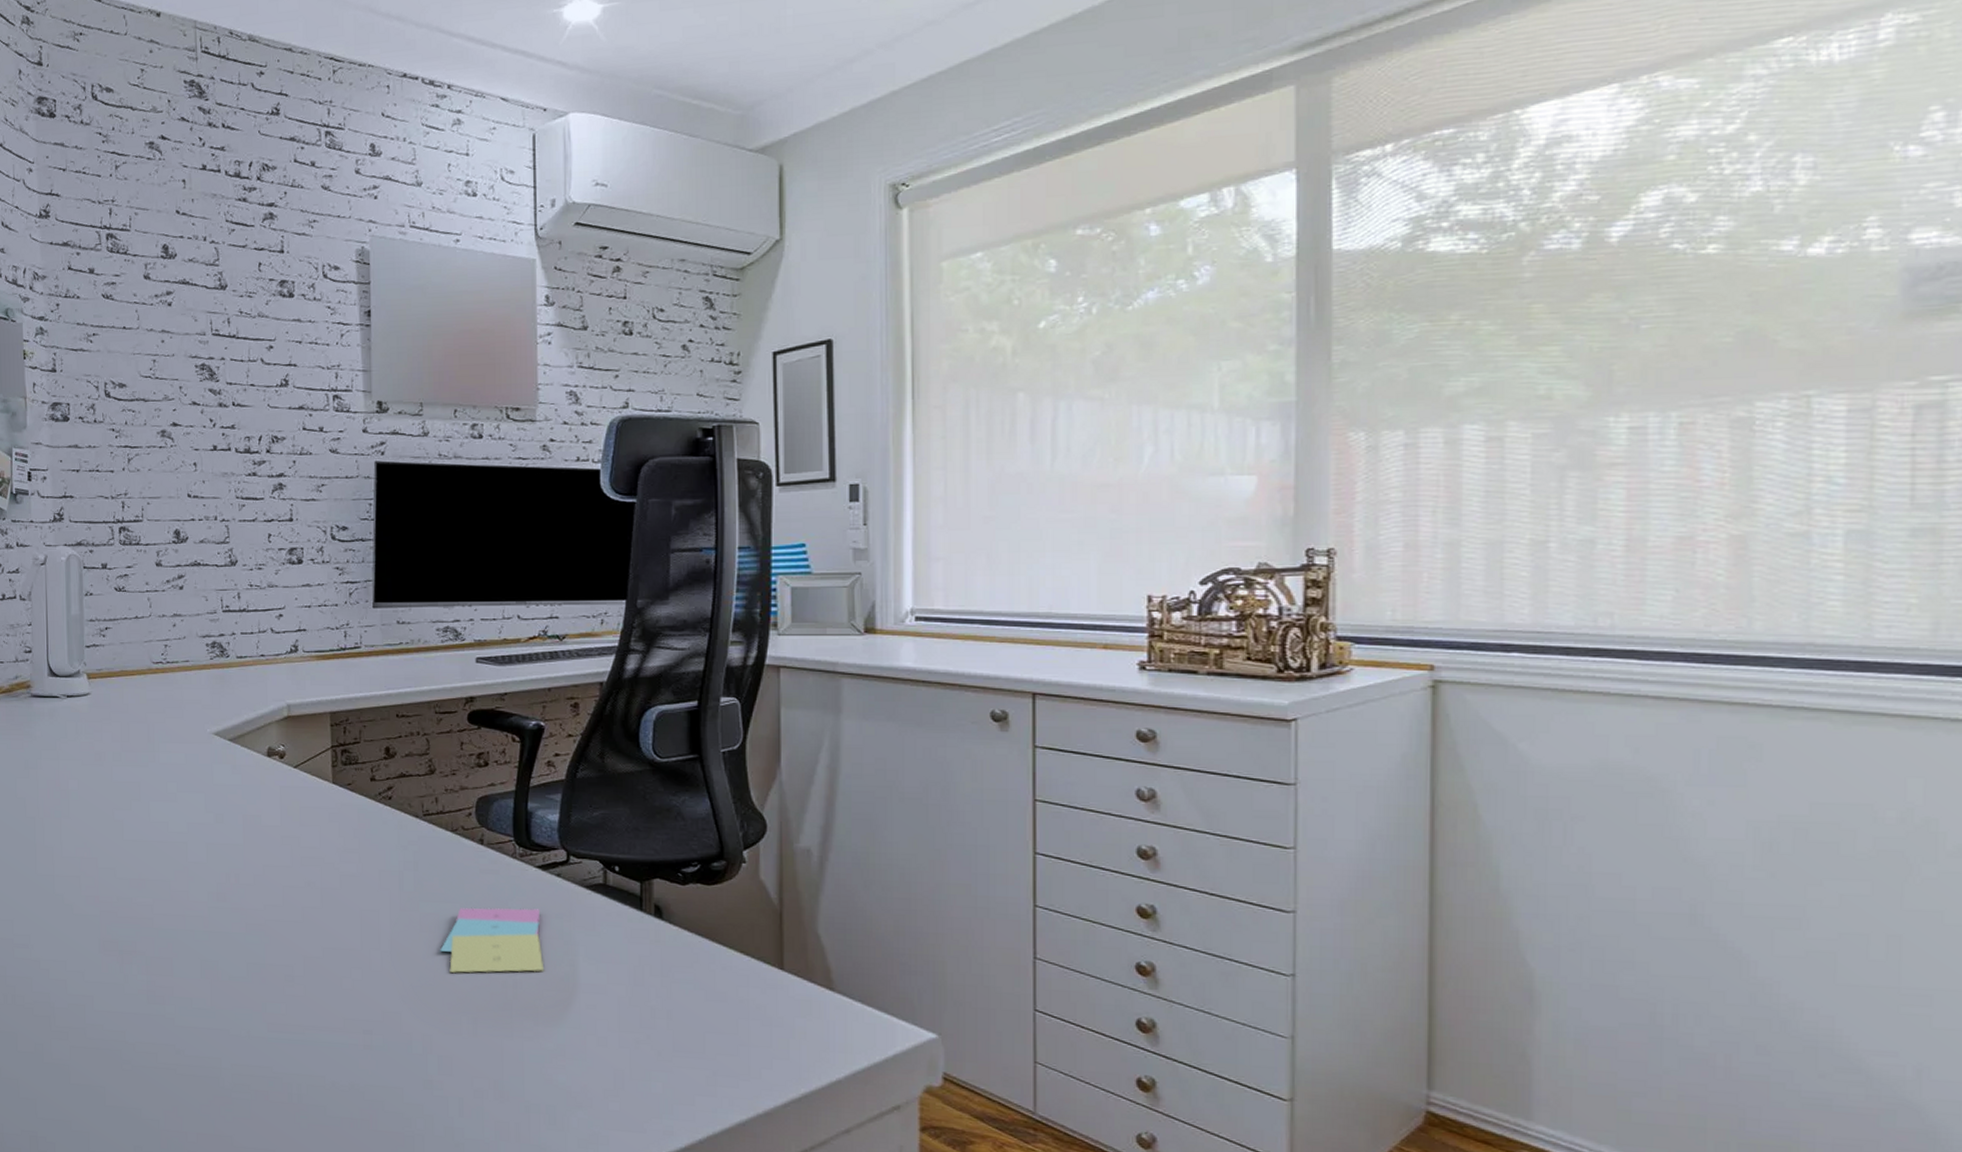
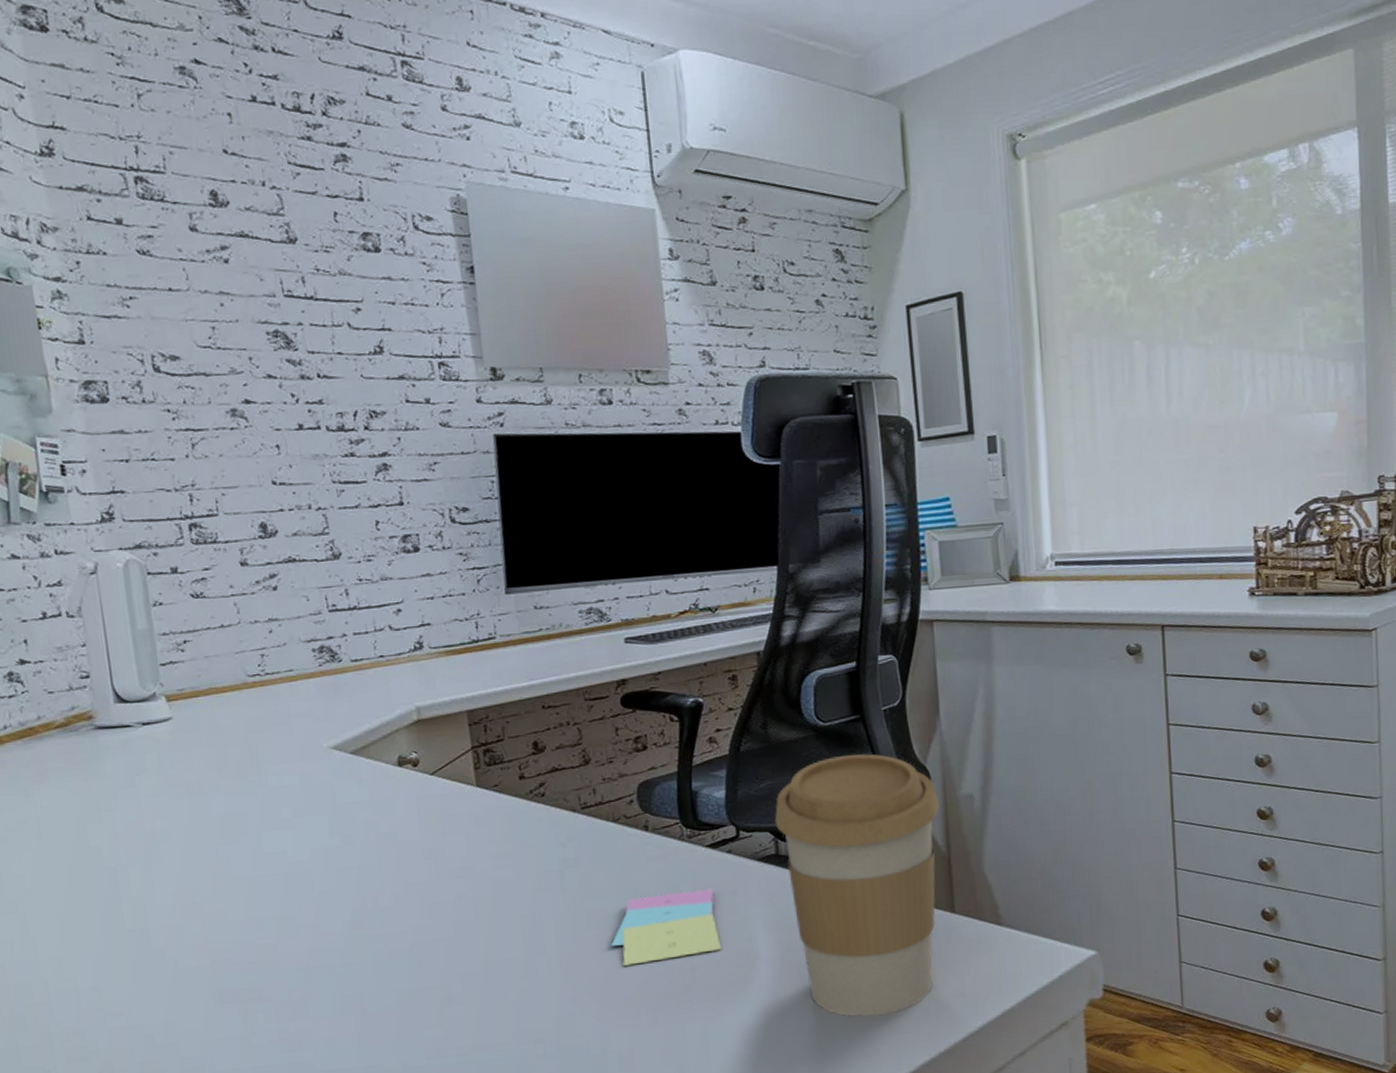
coffee cup: none [605,794,775,1064] -> present [774,754,940,1017]

